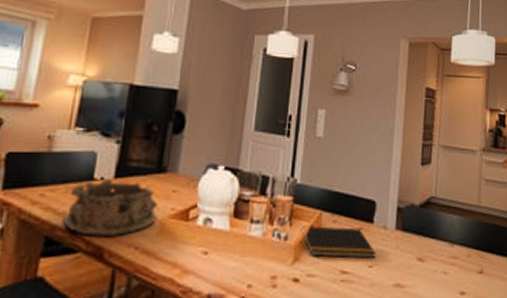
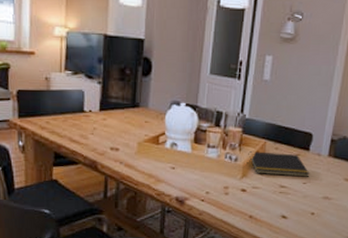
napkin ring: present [63,179,158,236] -> none [65,112,135,153]

